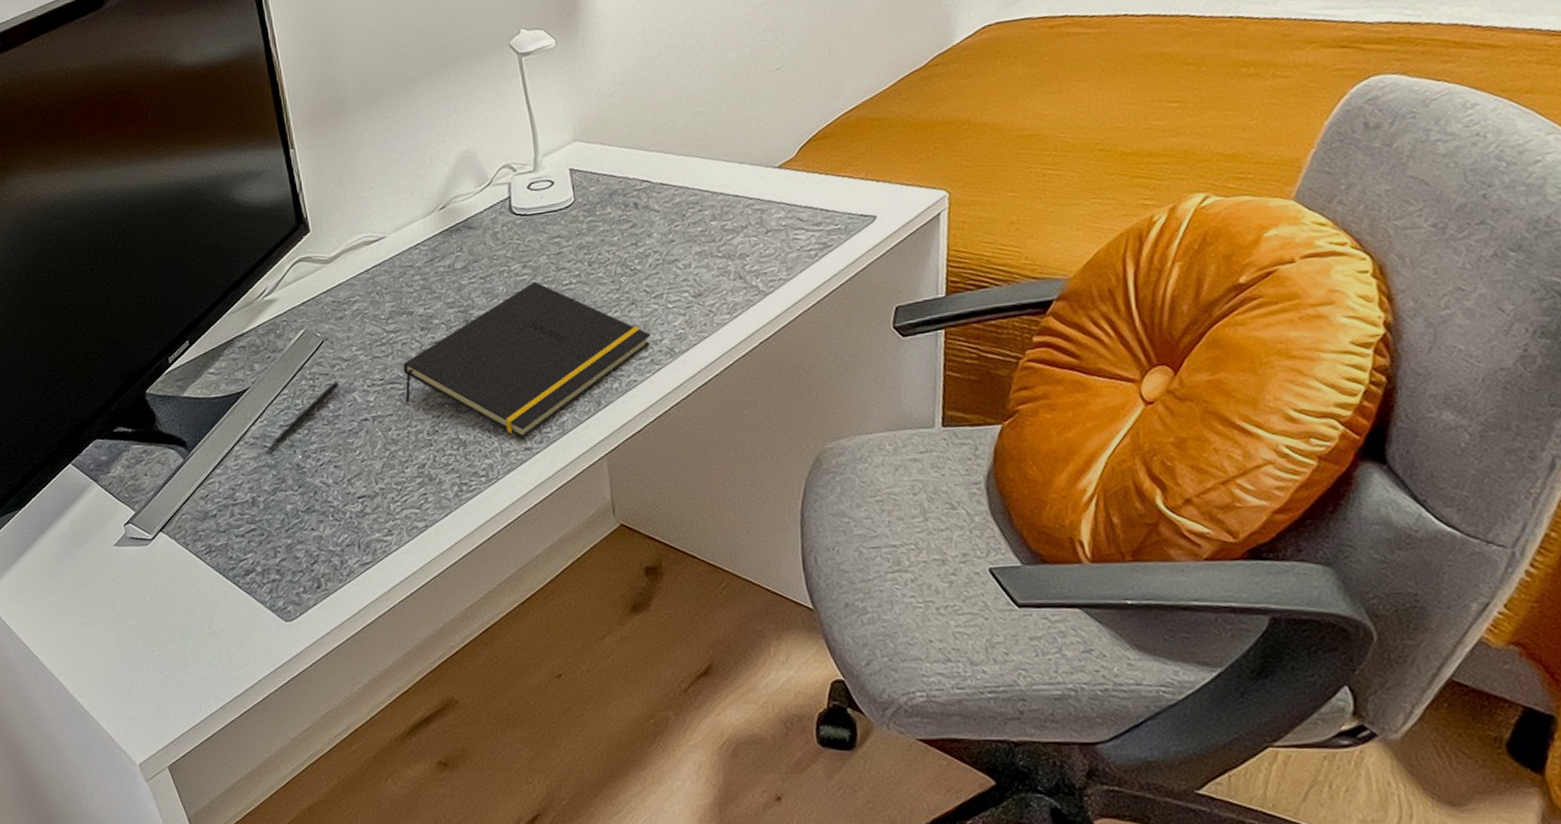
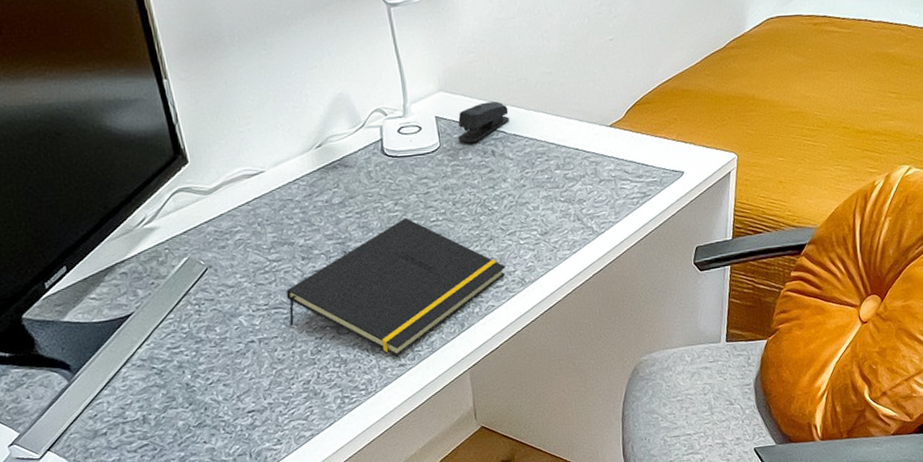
pen: present [265,382,339,453] -> none [154,307,225,374]
stapler: none [595,148,655,196] -> present [458,101,509,143]

